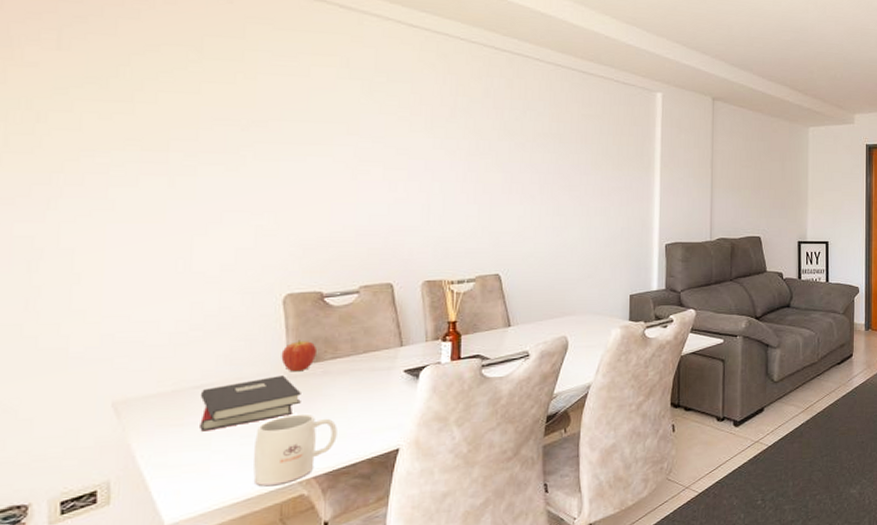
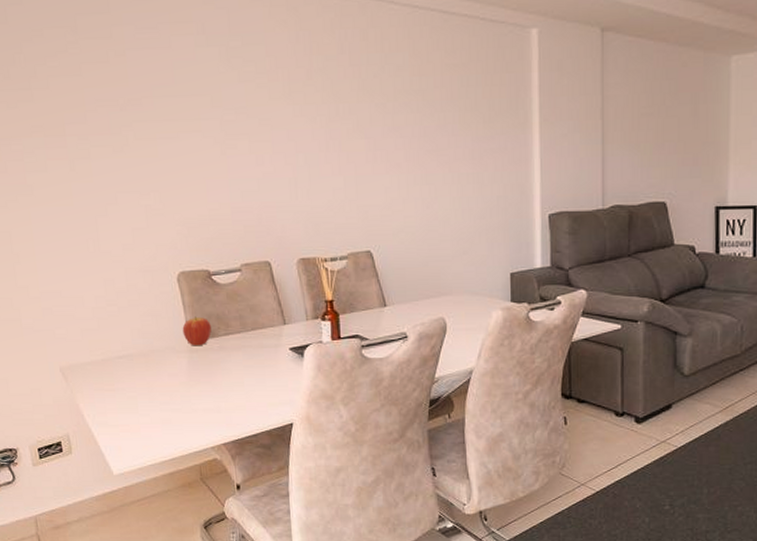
hardback book: present [200,375,301,432] -> none [123,349,204,397]
mug: present [253,413,337,487] -> none [171,385,238,449]

